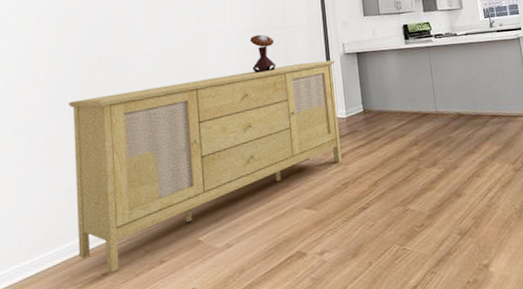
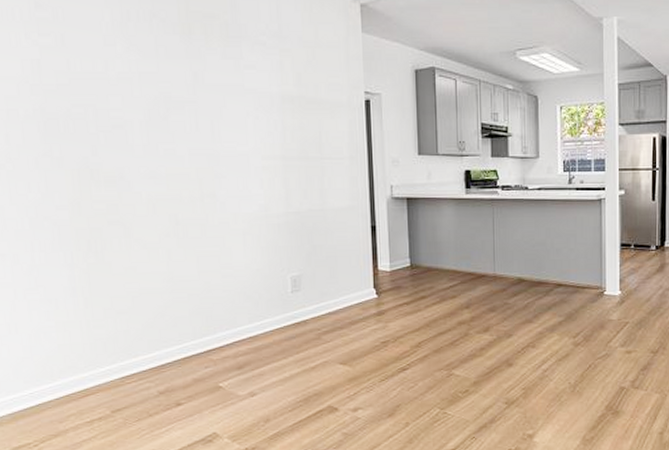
sideboard: present [69,60,342,272] -> none [57,203,382,410]
mushroom: present [249,34,277,73] -> none [277,164,310,210]

